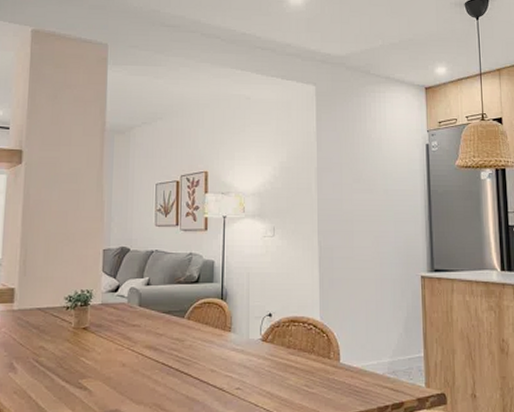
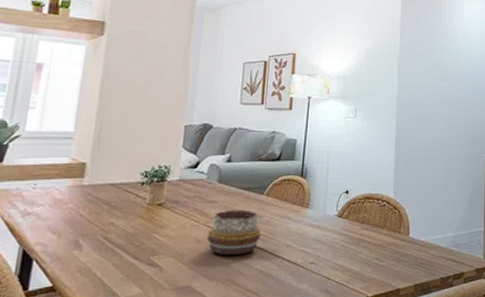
decorative bowl: none [131,333,185,379] -> present [206,209,261,255]

